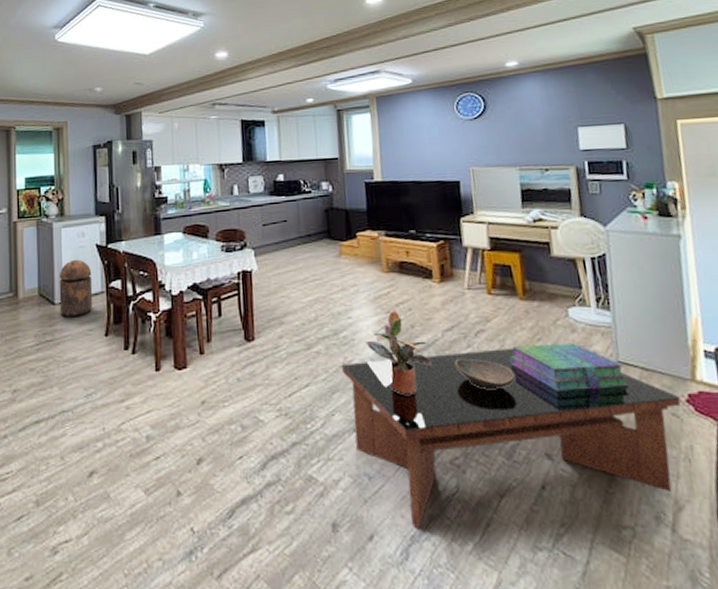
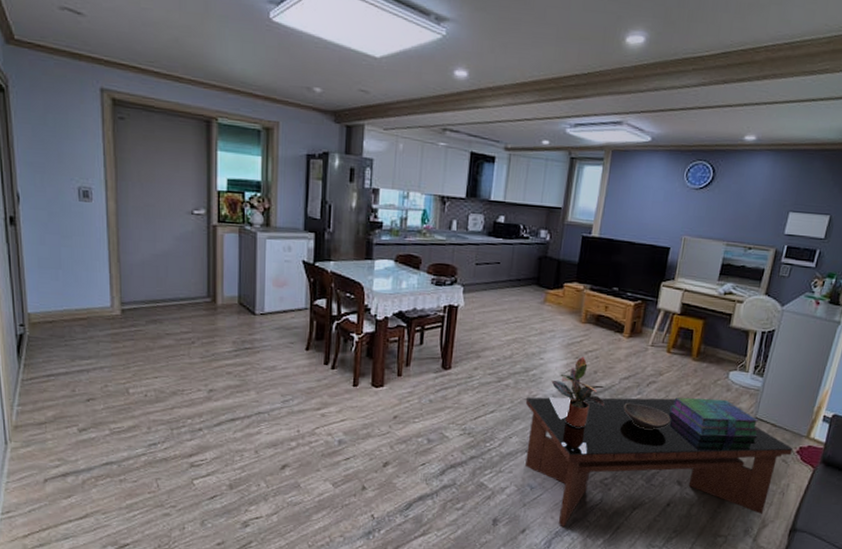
trash can: present [59,259,93,318] -> none [260,273,297,330]

